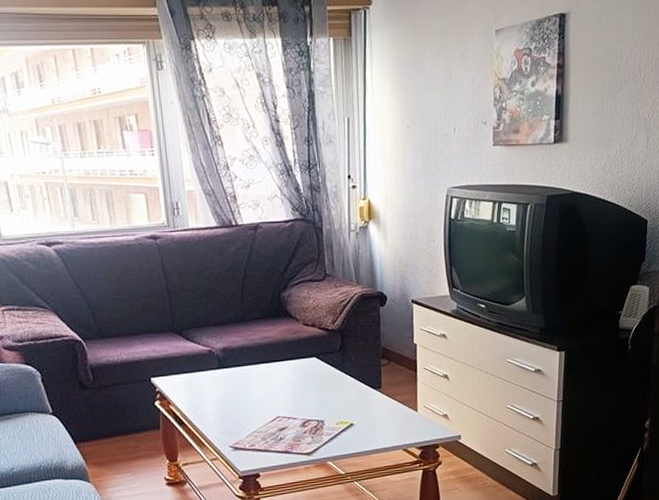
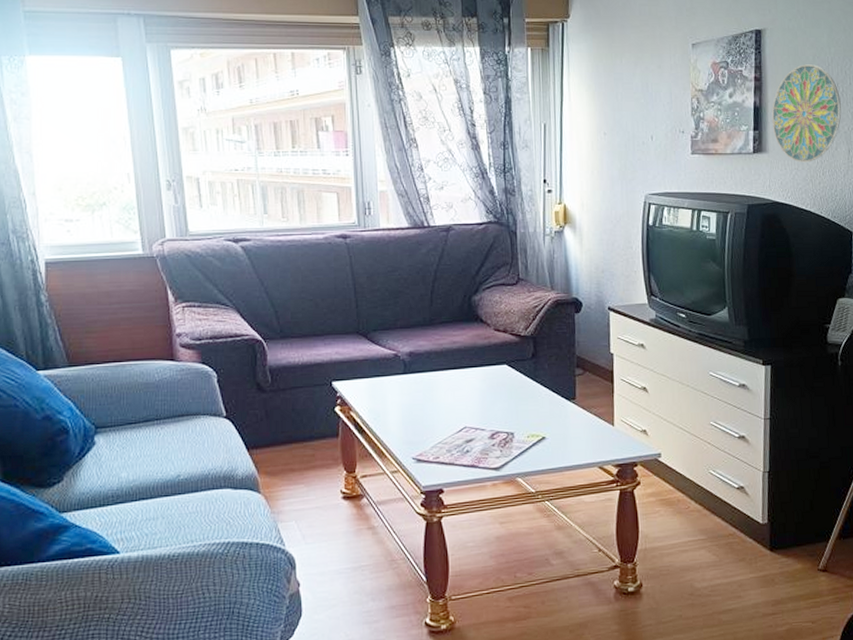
decorative plate: none [573,49,642,152] -> present [771,64,842,163]

